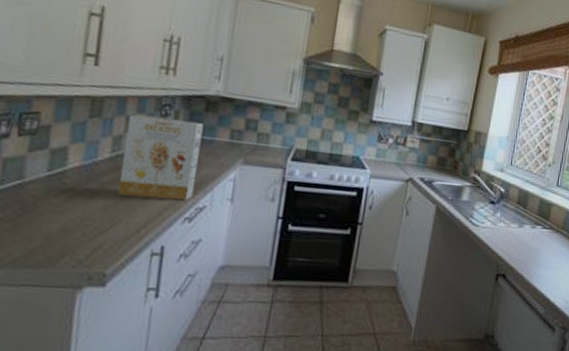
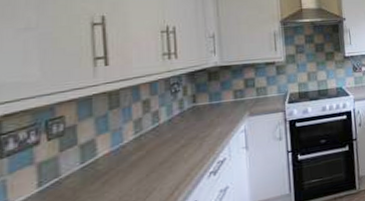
cereal box: present [118,114,204,201] -> none [144,91,213,168]

